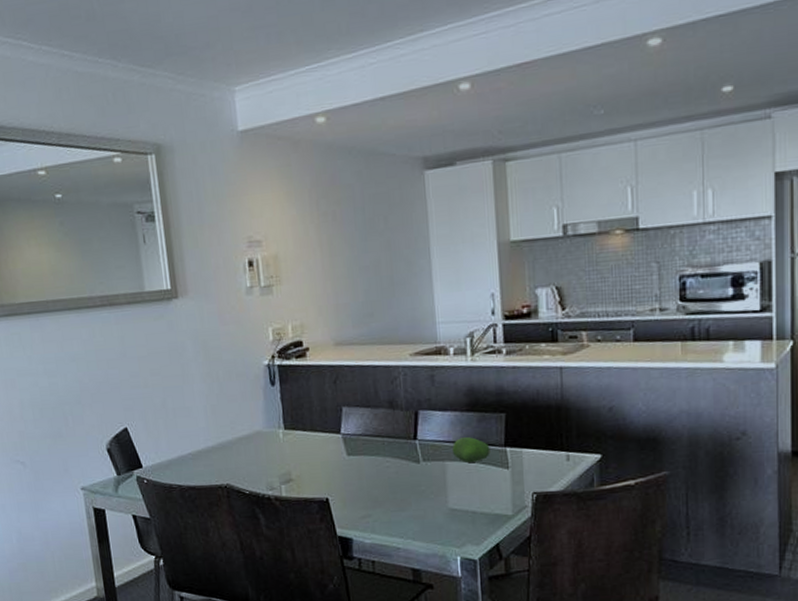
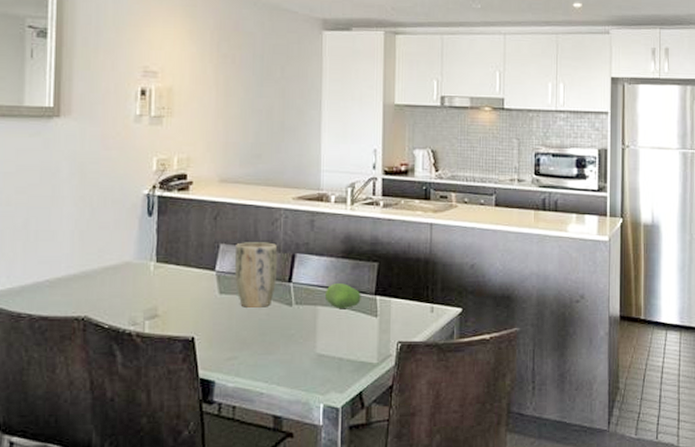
plant pot: none [357,401,402,467] -> present [234,242,278,308]

